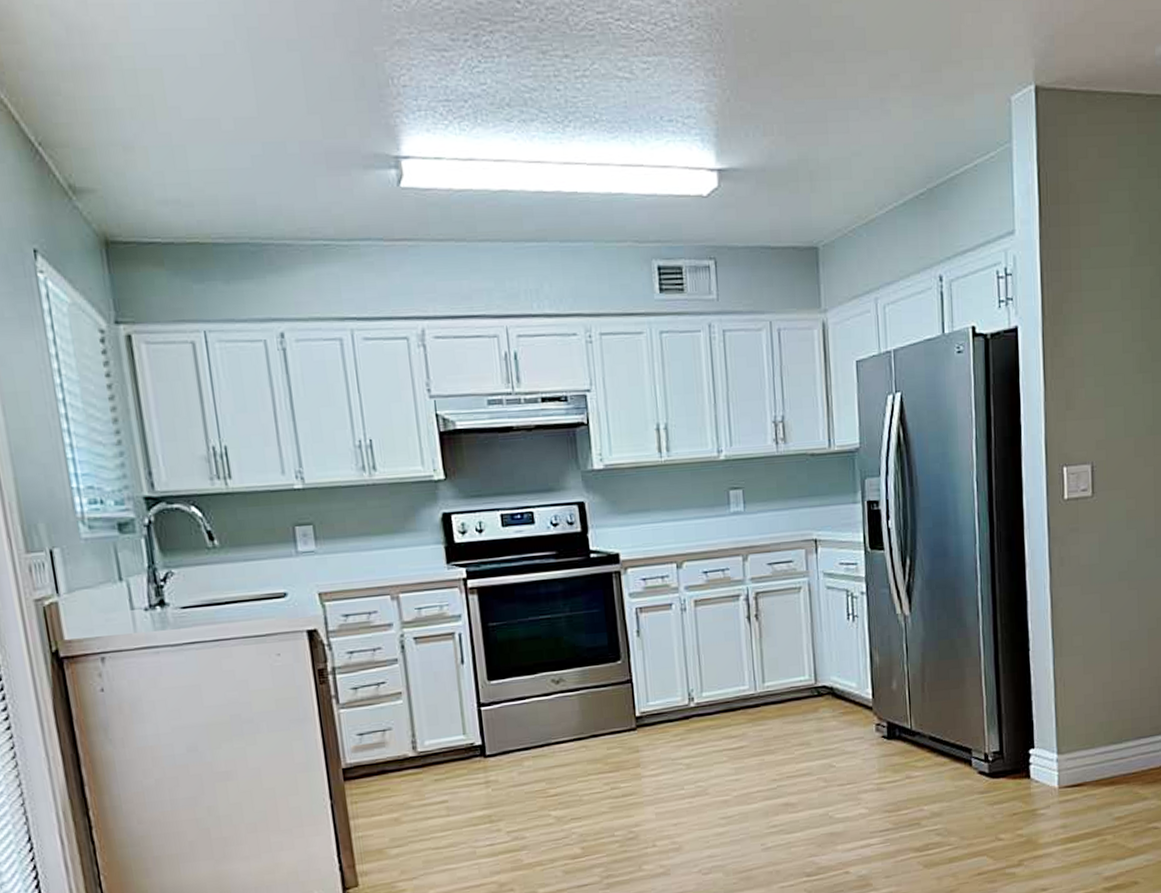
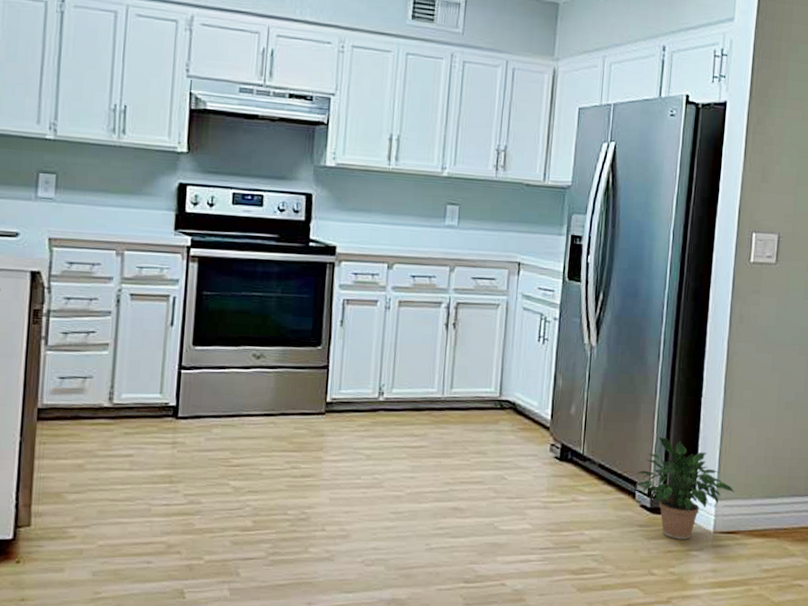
potted plant: none [967,698,1076,801] -> present [634,437,735,540]

